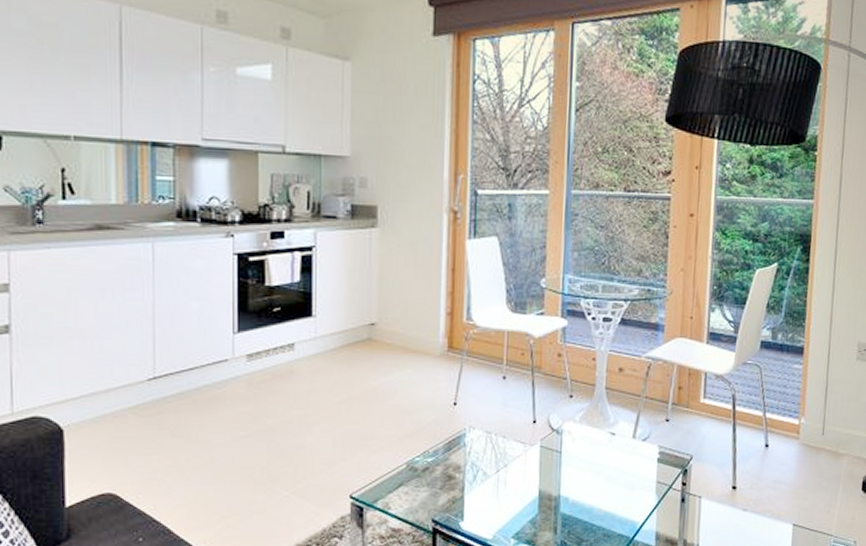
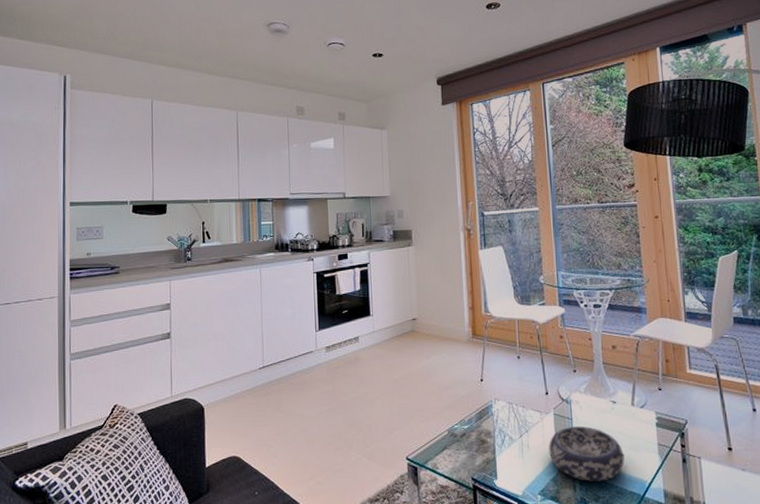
decorative bowl: none [530,461,617,523] -> present [549,426,625,482]

